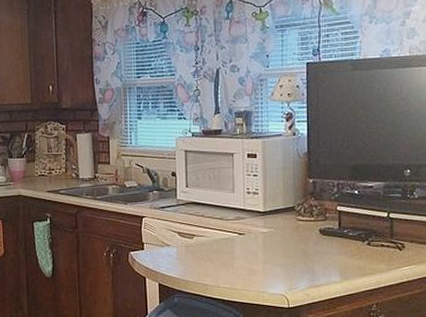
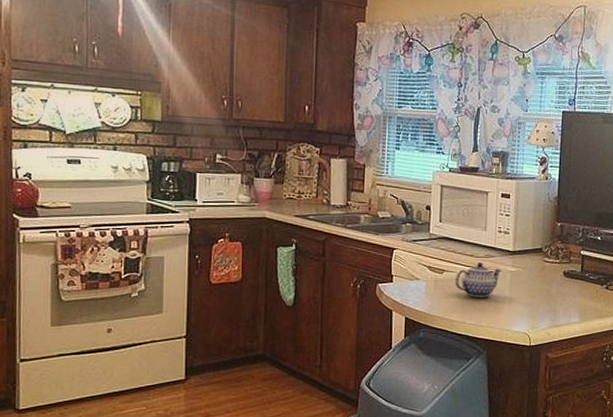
teapot: none [205,224,253,261] -> present [454,261,502,298]

